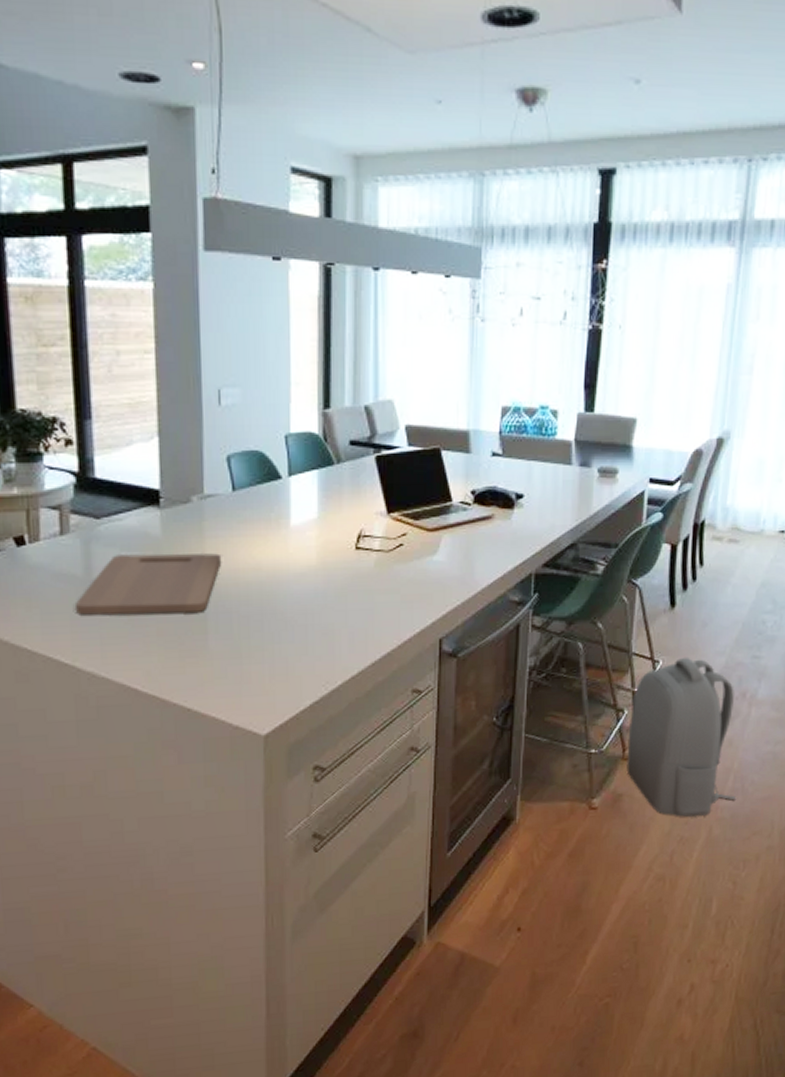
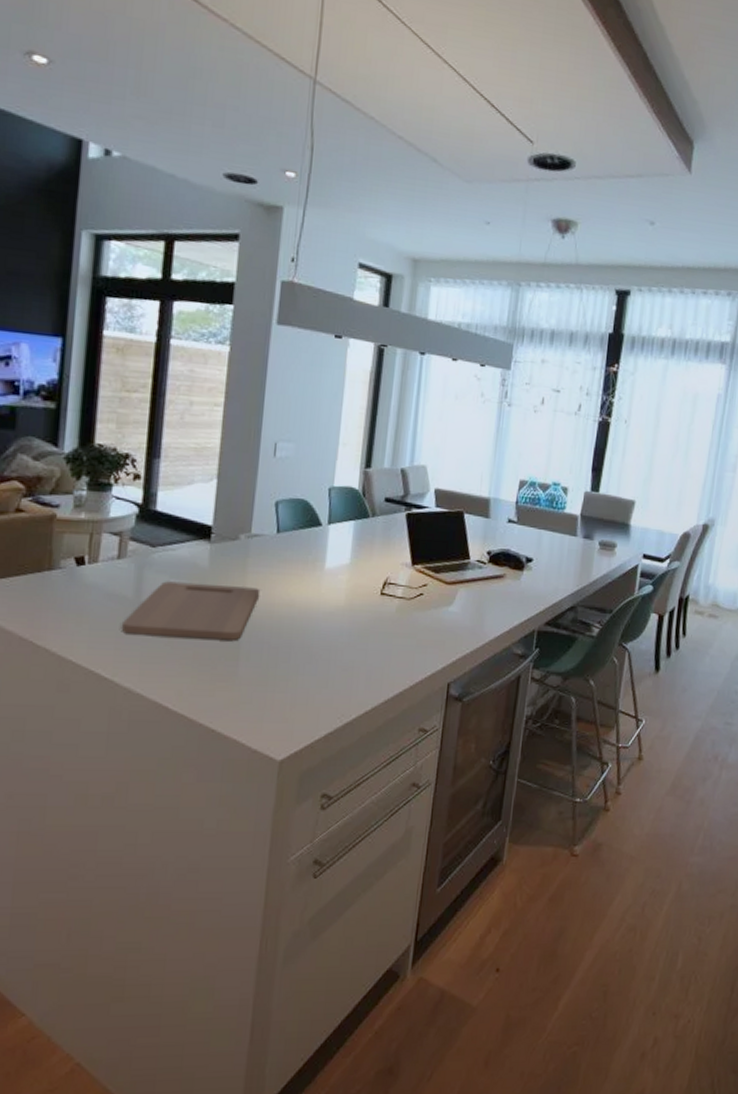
backpack: present [626,657,737,817] -> none [607,718,708,870]

